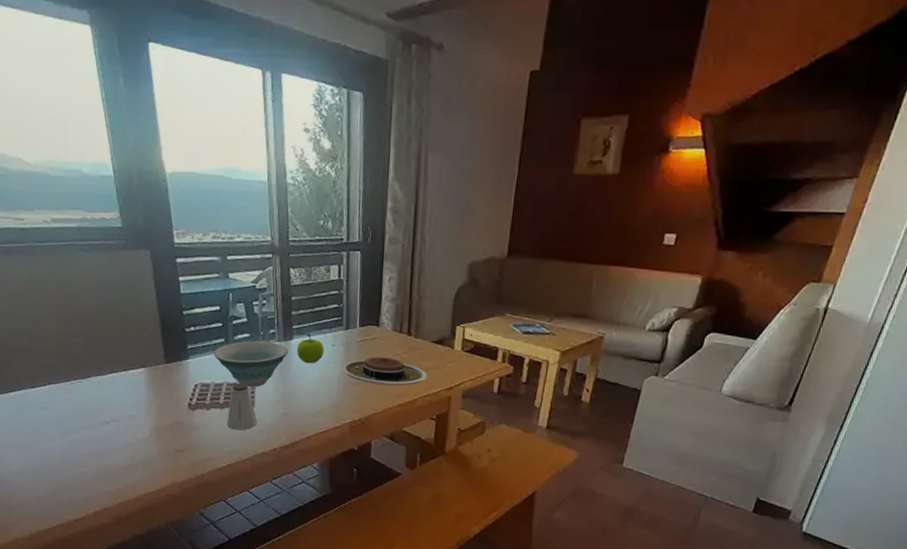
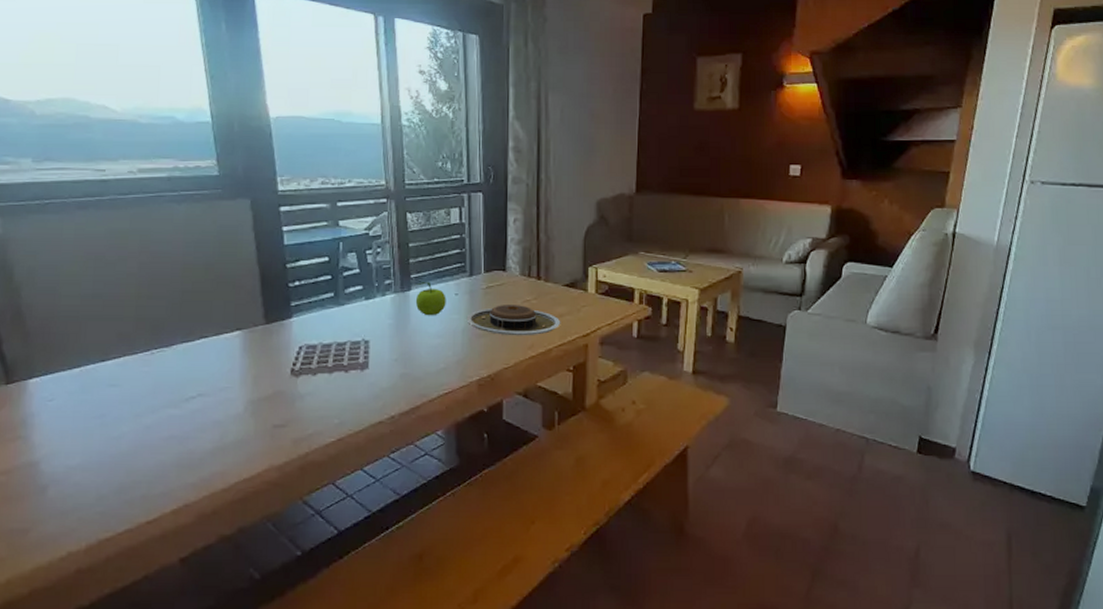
bowl: present [213,341,289,387] -> none [321,294,407,346]
saltshaker: present [226,382,257,430] -> none [336,342,372,397]

